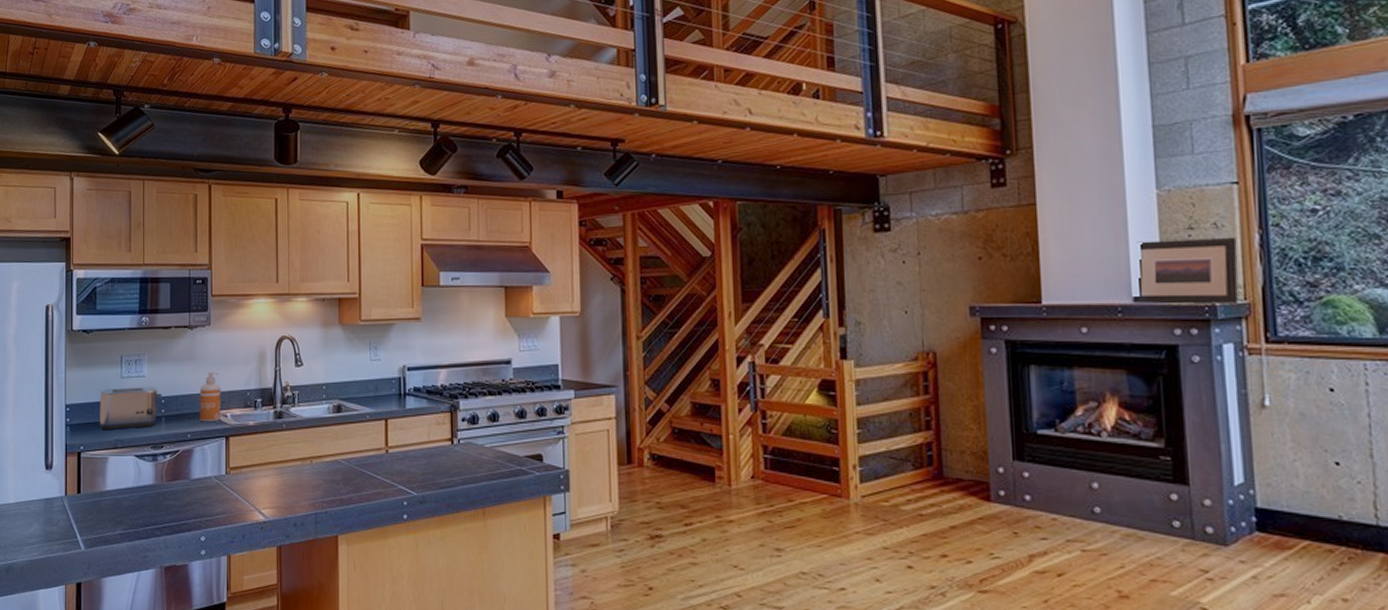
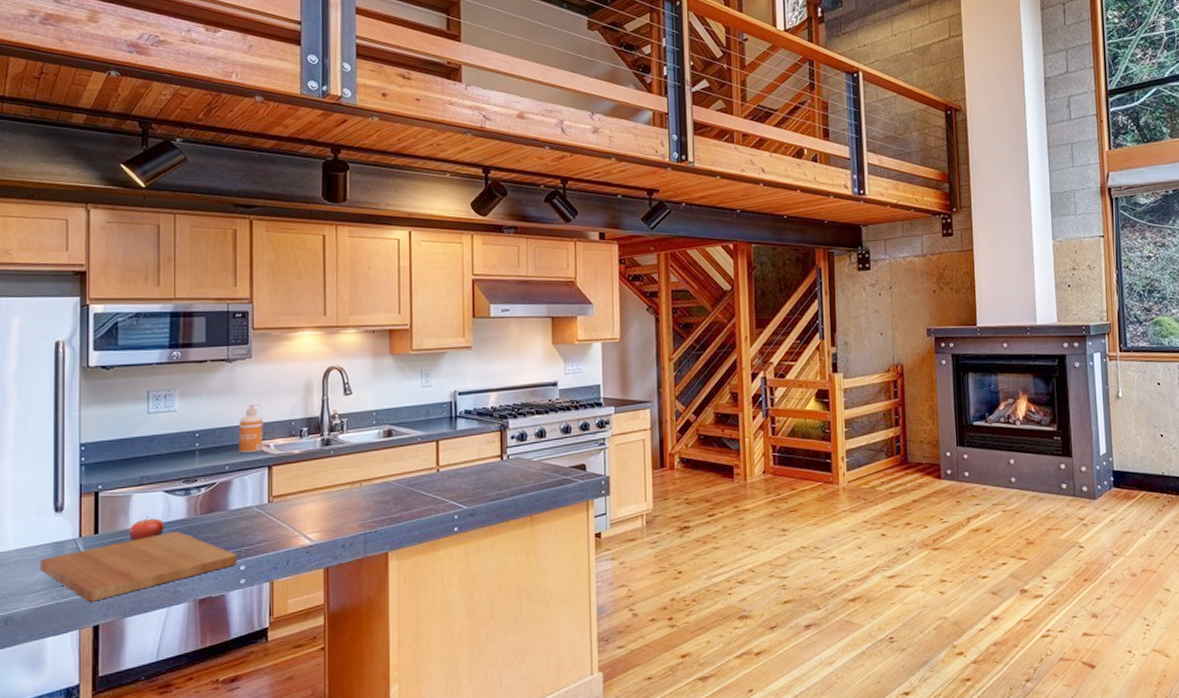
cutting board: none [33,496,198,559] -> present [39,531,237,602]
toaster: present [98,387,162,431] -> none [119,421,196,468]
fruit: none [105,479,135,503] -> present [128,516,164,541]
picture frame: present [1132,238,1239,305] -> none [1037,276,1104,325]

